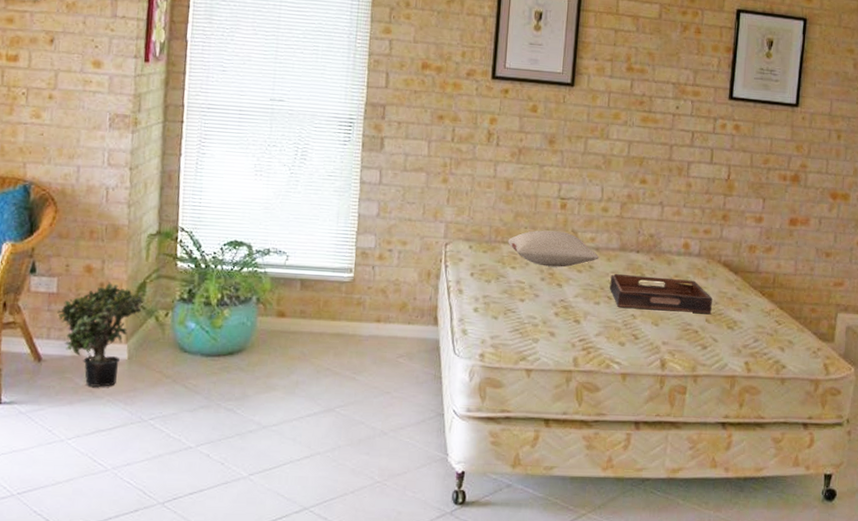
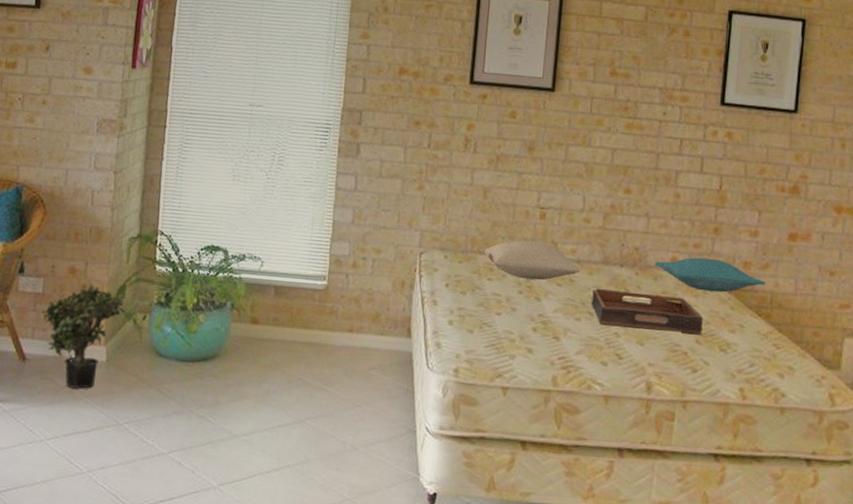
pillow: none [668,242,768,275] -> present [654,257,765,293]

